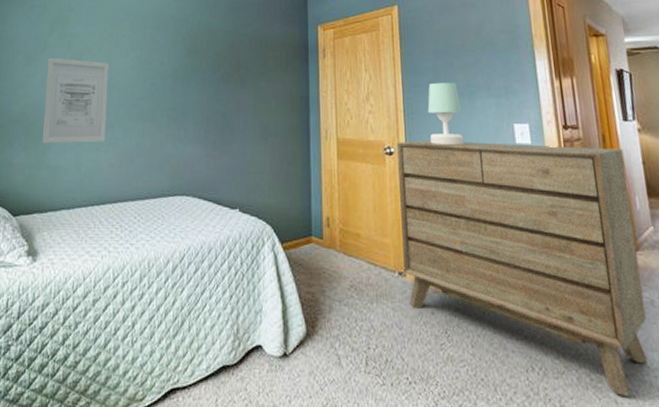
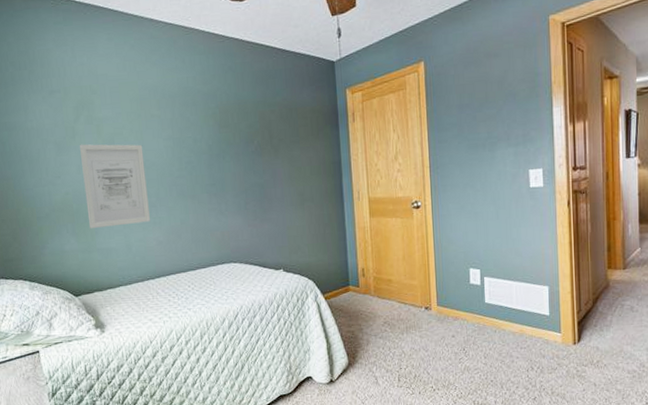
dresser: present [396,140,649,398] -> none [422,183,626,381]
table lamp: present [427,82,464,145] -> none [451,135,484,195]

